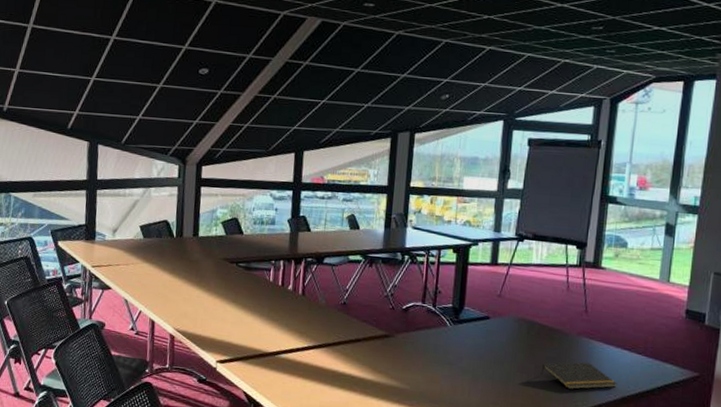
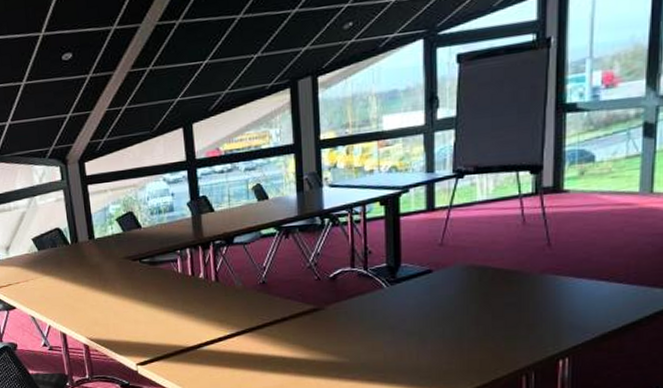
notepad: present [540,362,618,390] -> none [499,301,595,335]

